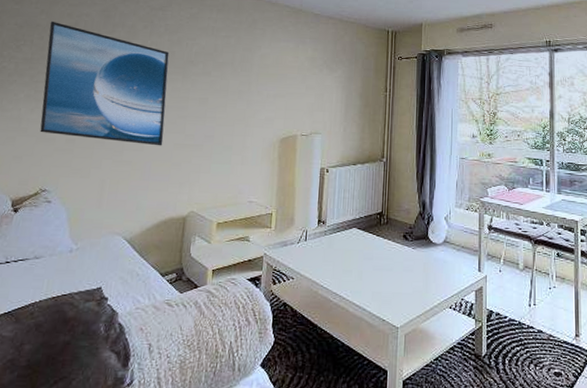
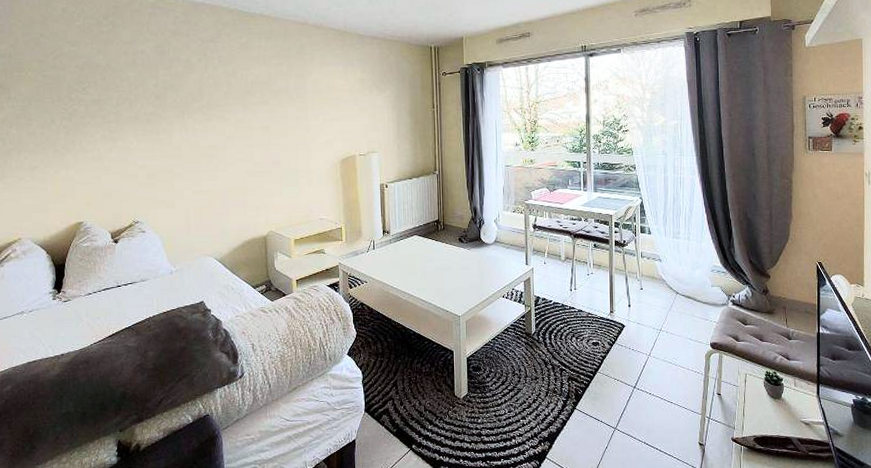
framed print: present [40,21,170,146] -> none [108,60,235,175]

